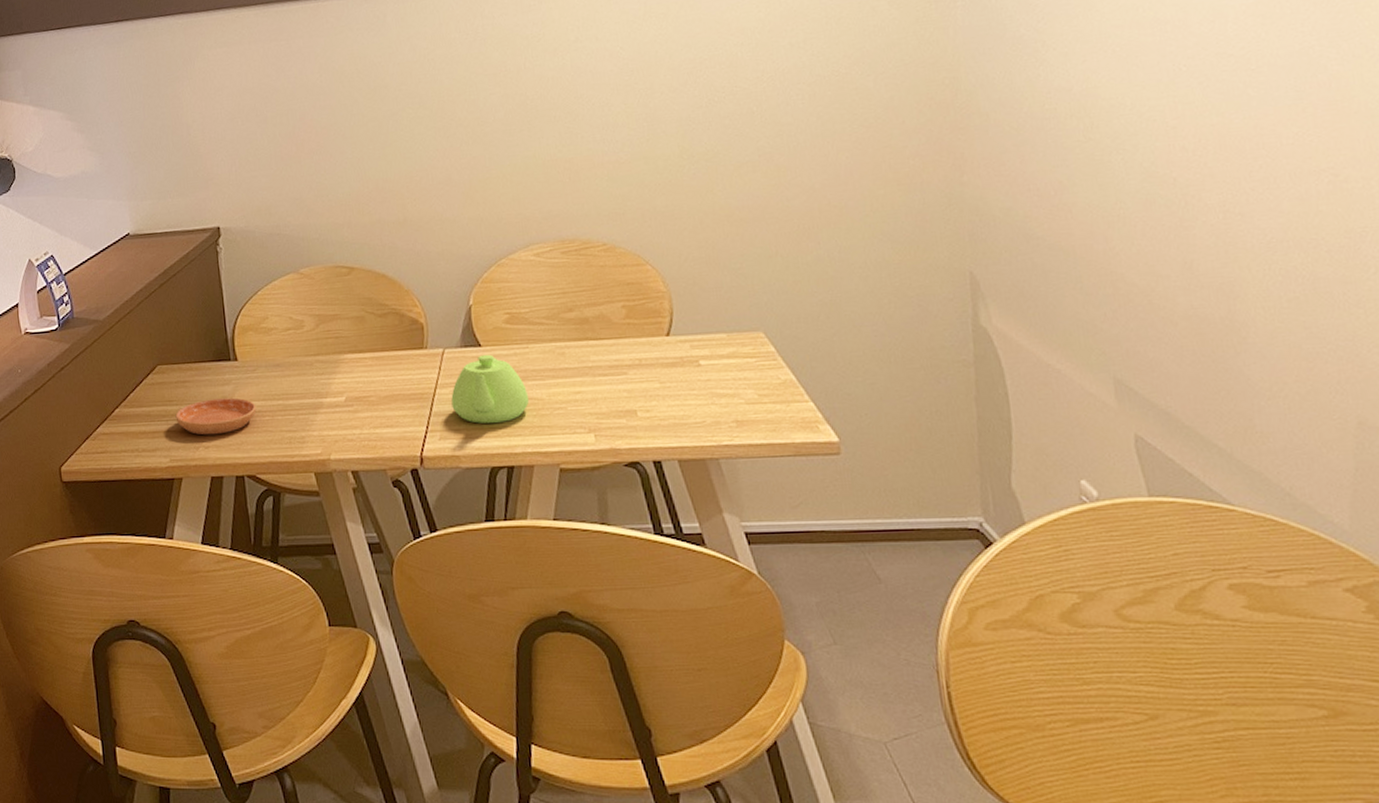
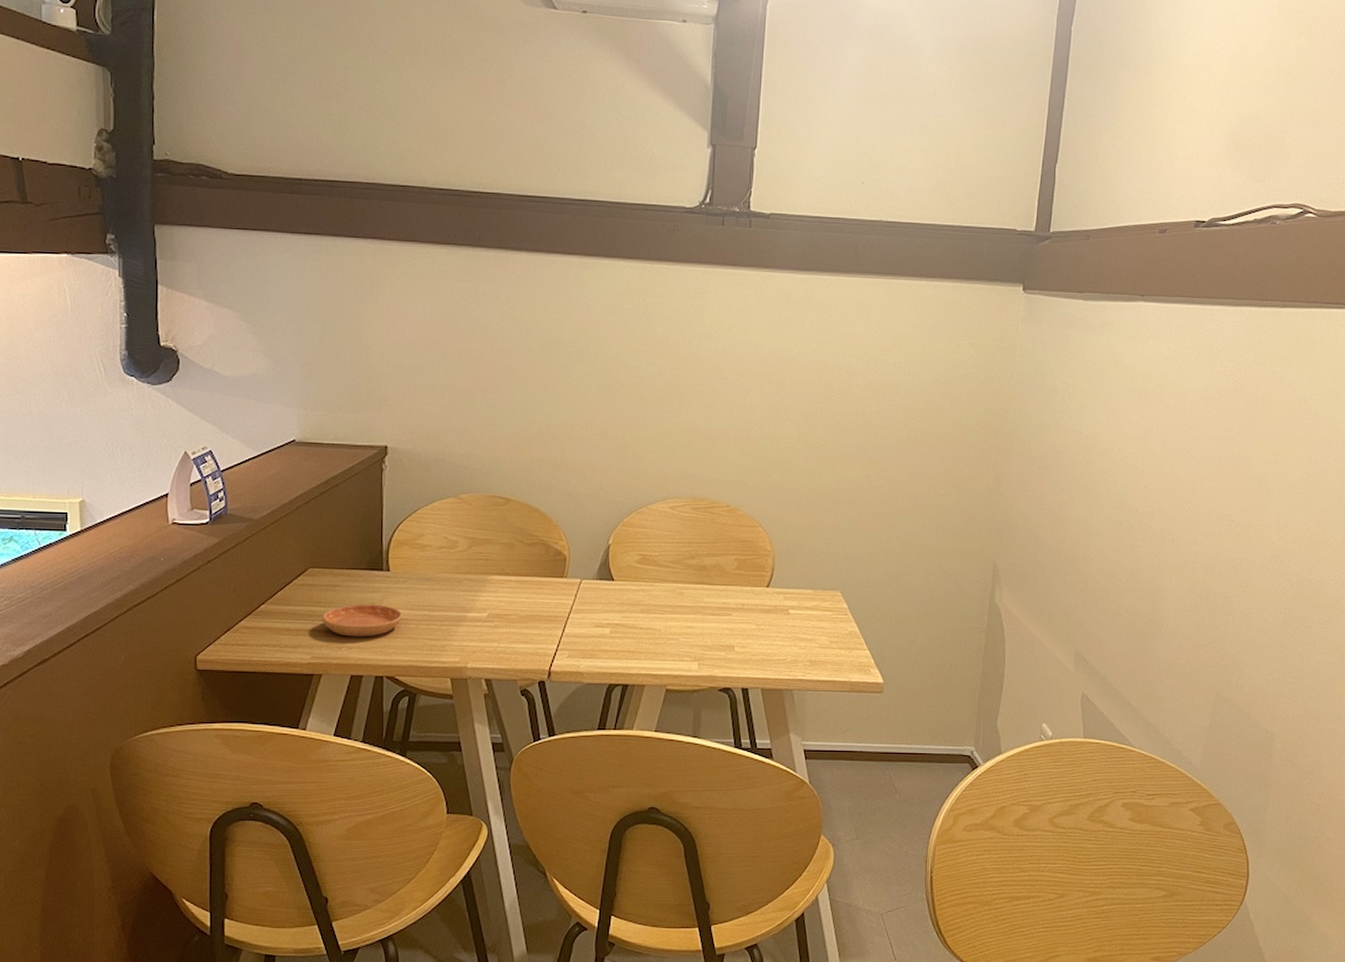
teapot: present [451,354,529,424] -> none [582,588,648,647]

